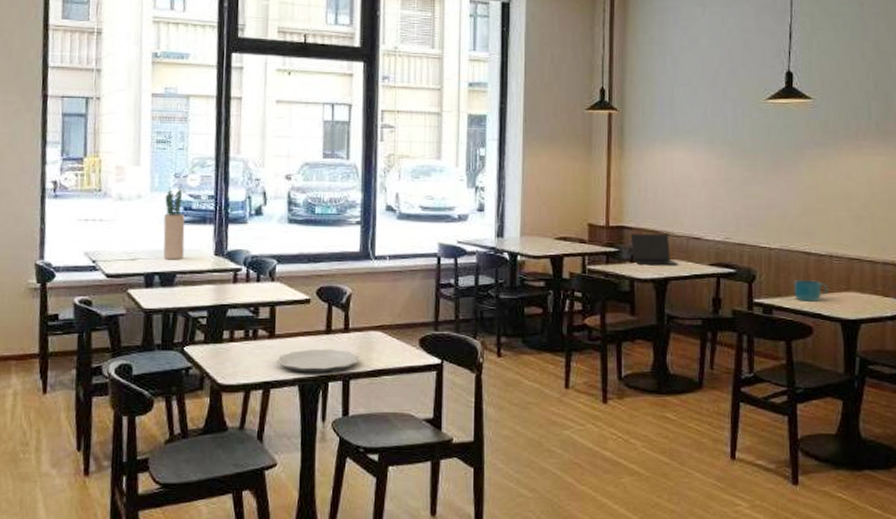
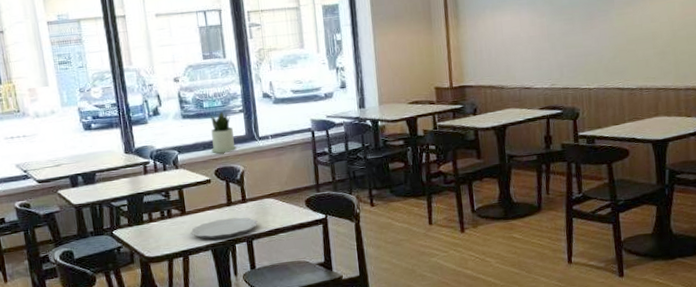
vase: present [163,184,185,260] -> none [75,97,100,163]
planter: none [316,220,347,270] -> present [209,111,237,154]
laptop: present [631,234,678,266] -> none [472,88,514,117]
cup: present [793,279,828,303] -> none [611,111,640,130]

